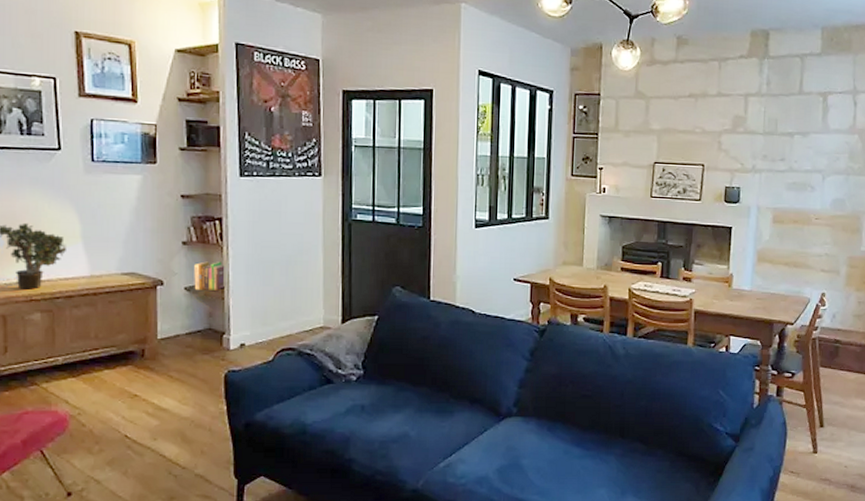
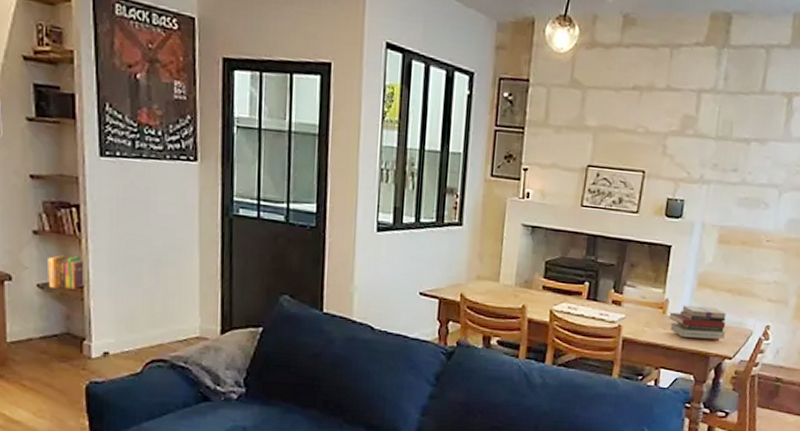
books: none [734,278,785,309] -> present [669,305,727,341]

